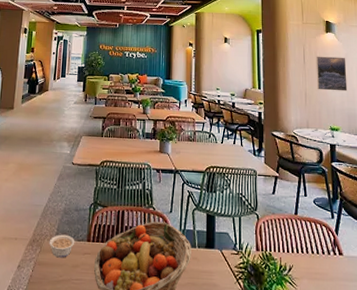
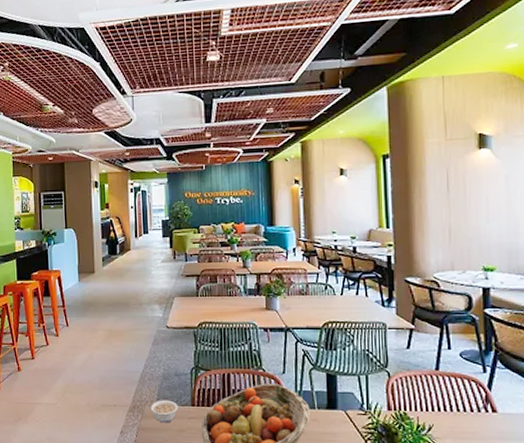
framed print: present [315,56,348,91] -> none [464,178,508,223]

